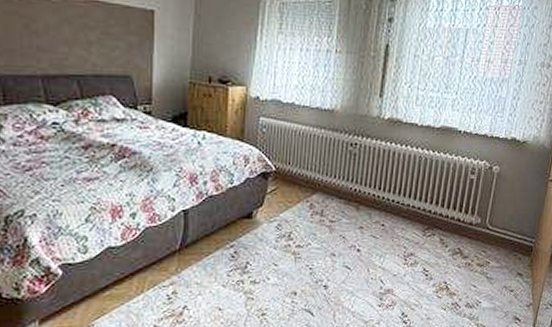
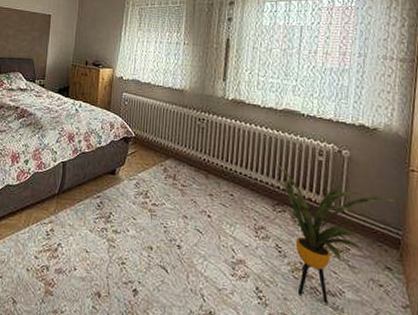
house plant: none [417,187,541,315] -> present [265,164,404,303]

